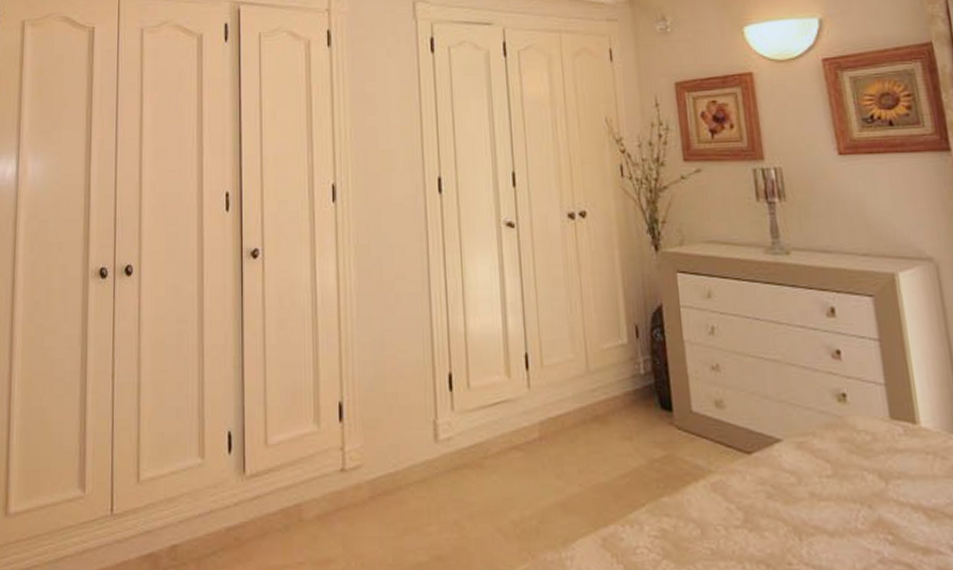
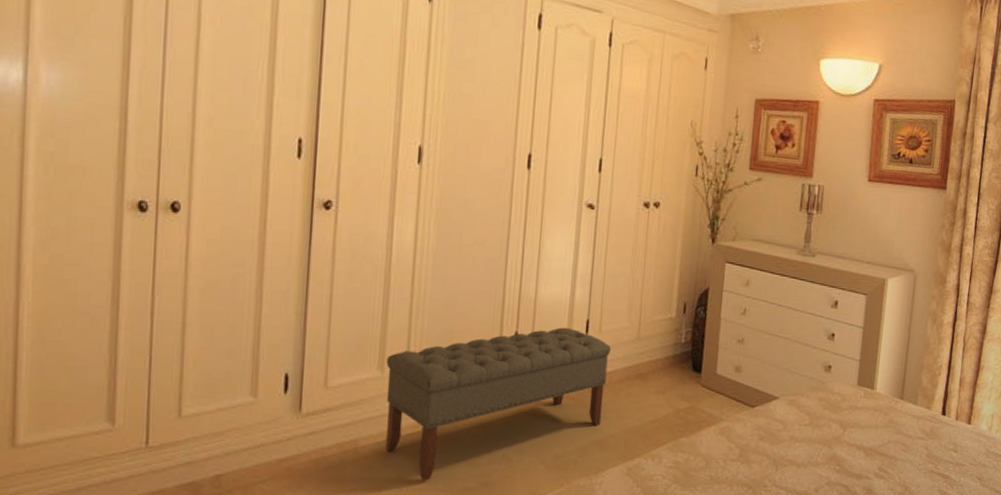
bench: none [321,364,560,553] -> present [385,327,611,480]

